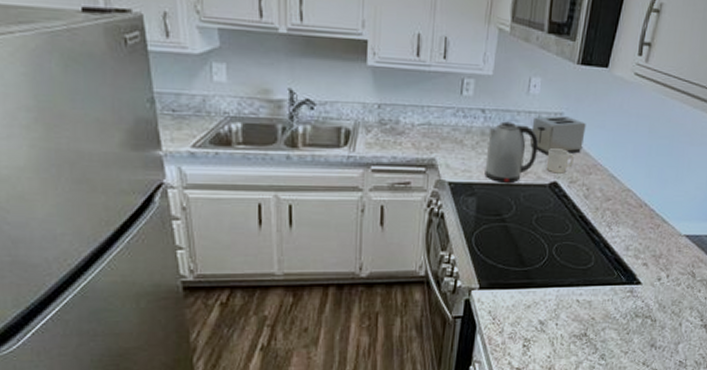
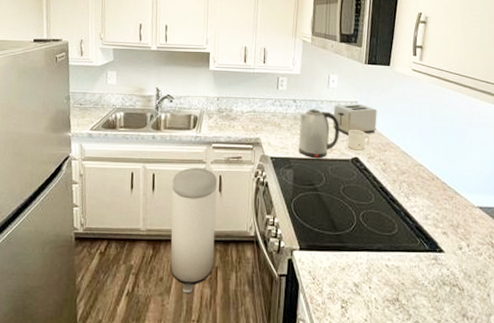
pedal bin: none [316,196,378,343] -> present [170,167,217,293]

